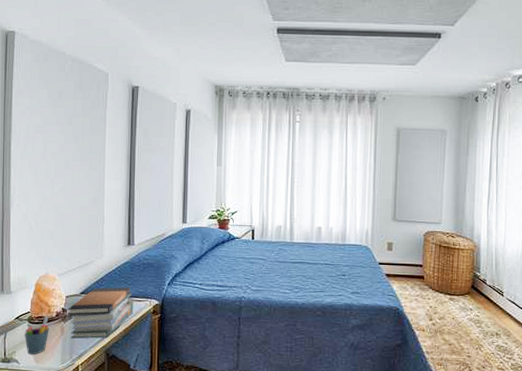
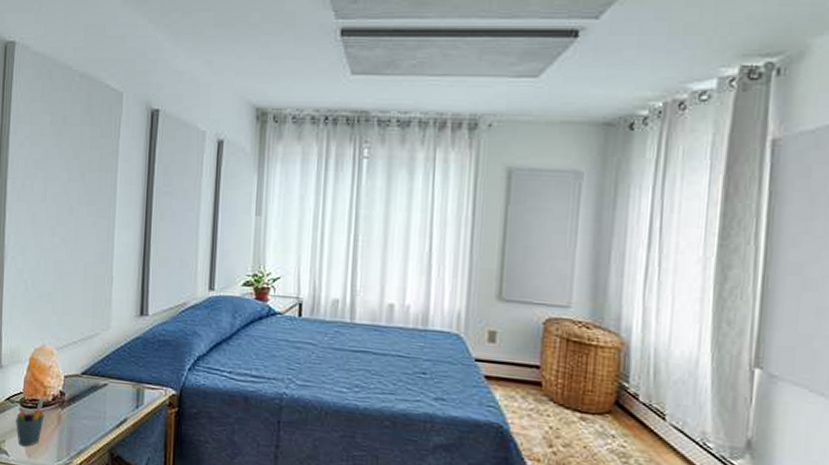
book stack: present [67,286,132,339] -> none [65,367,144,433]

